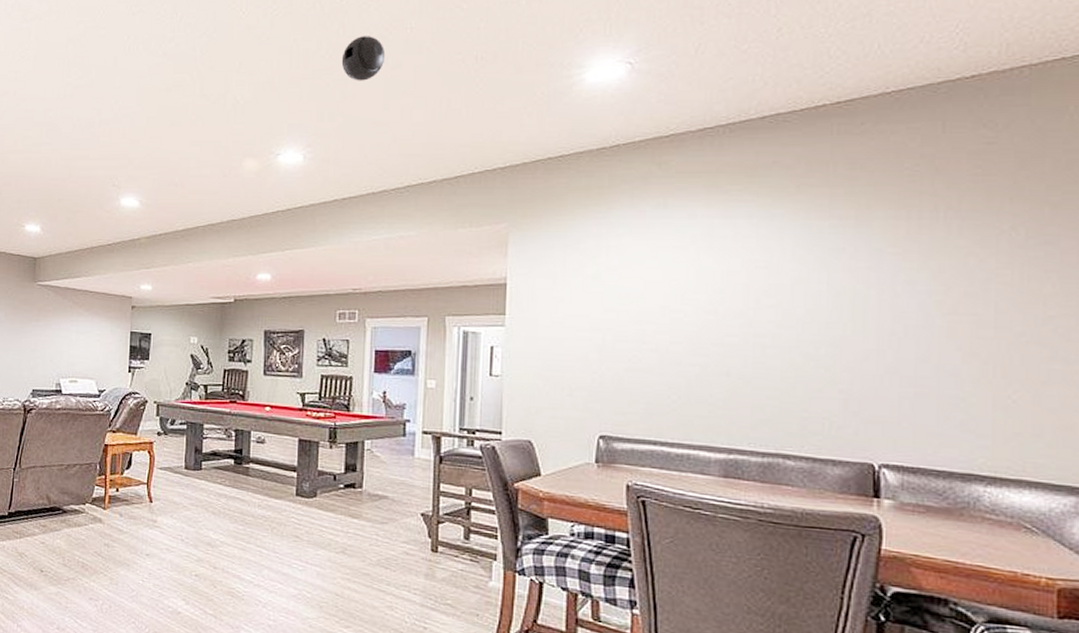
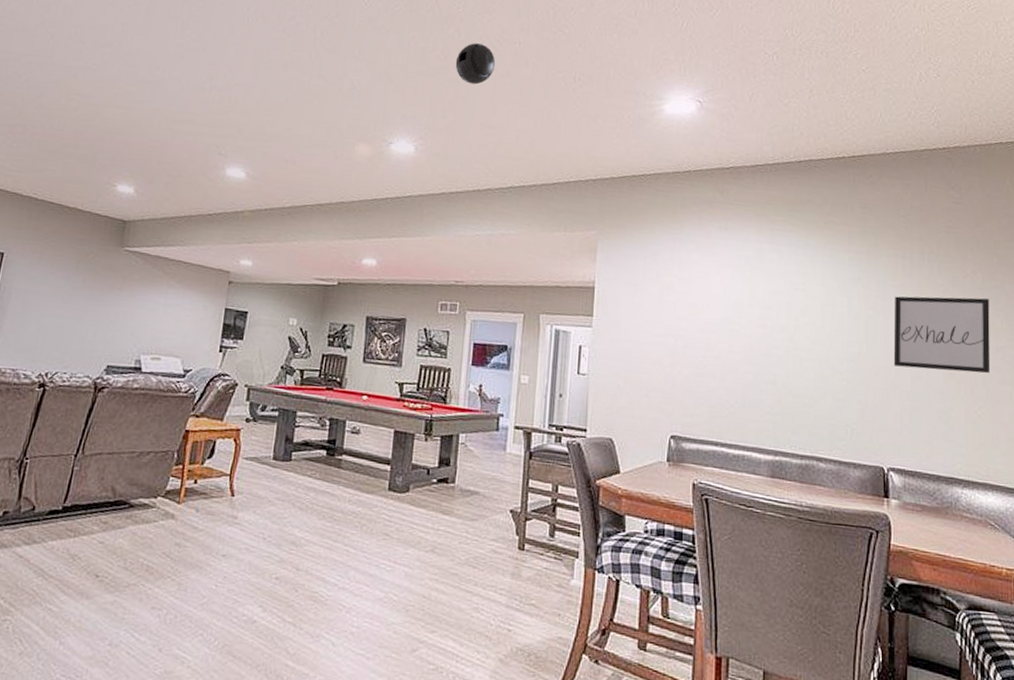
wall art: none [890,257,1036,350] -> present [893,296,991,374]

